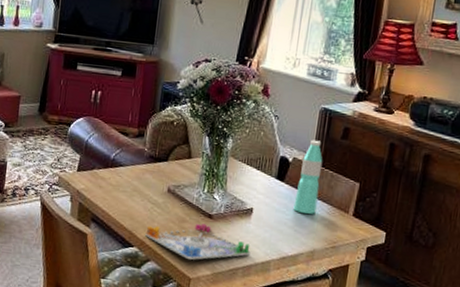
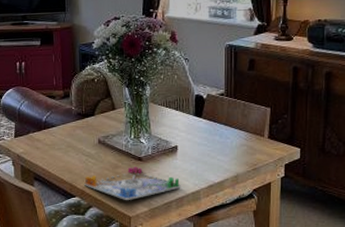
water bottle: present [293,139,323,214] -> none [213,75,235,143]

